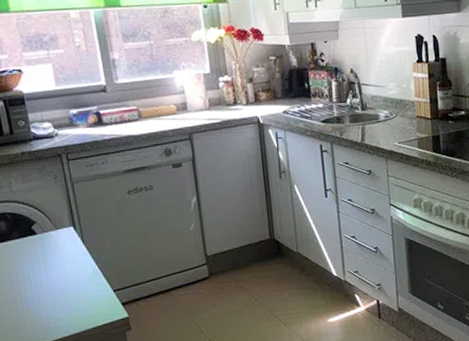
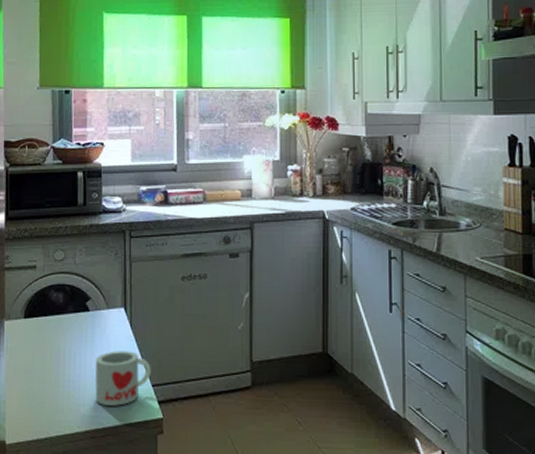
mug: none [52,264,111,316] -> present [95,351,151,406]

